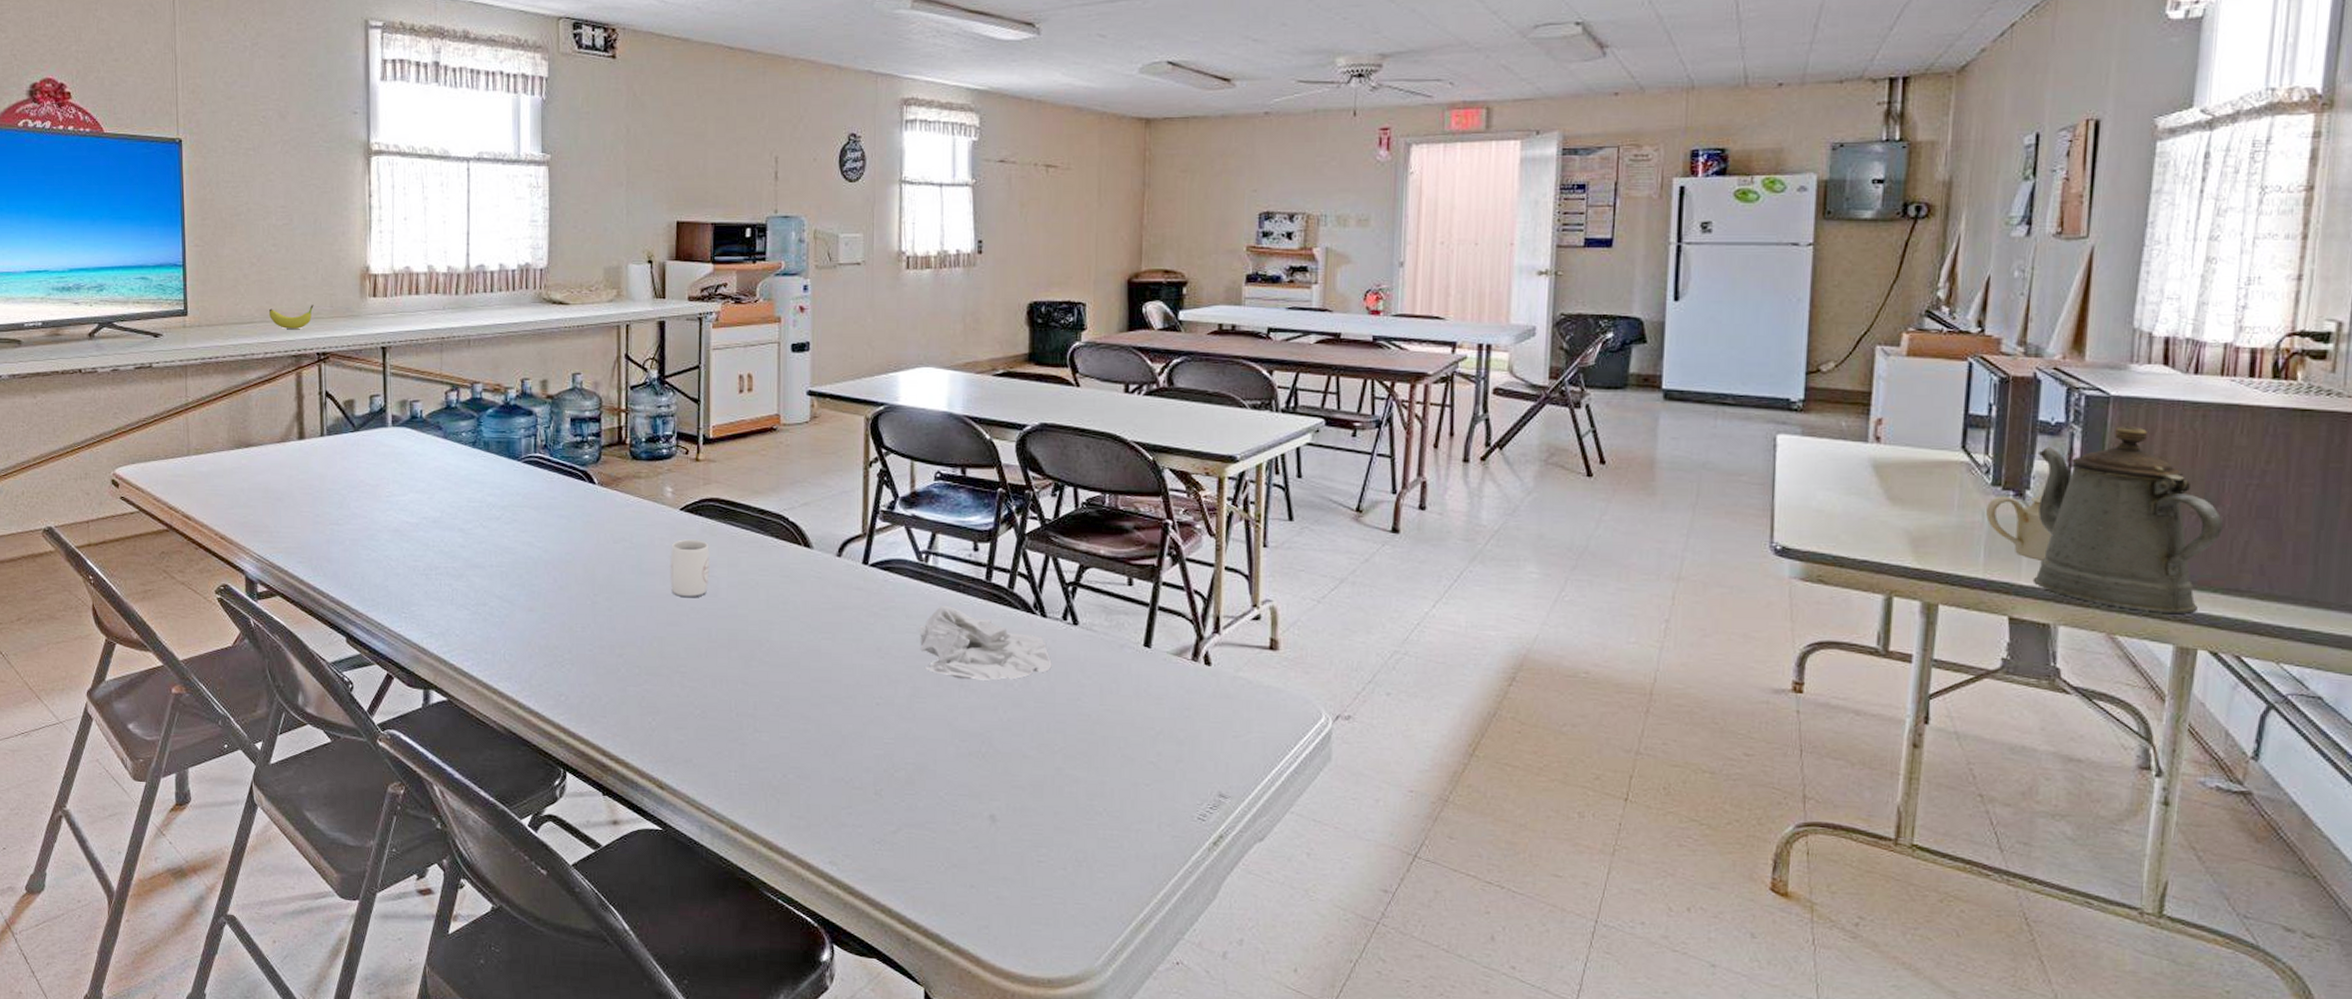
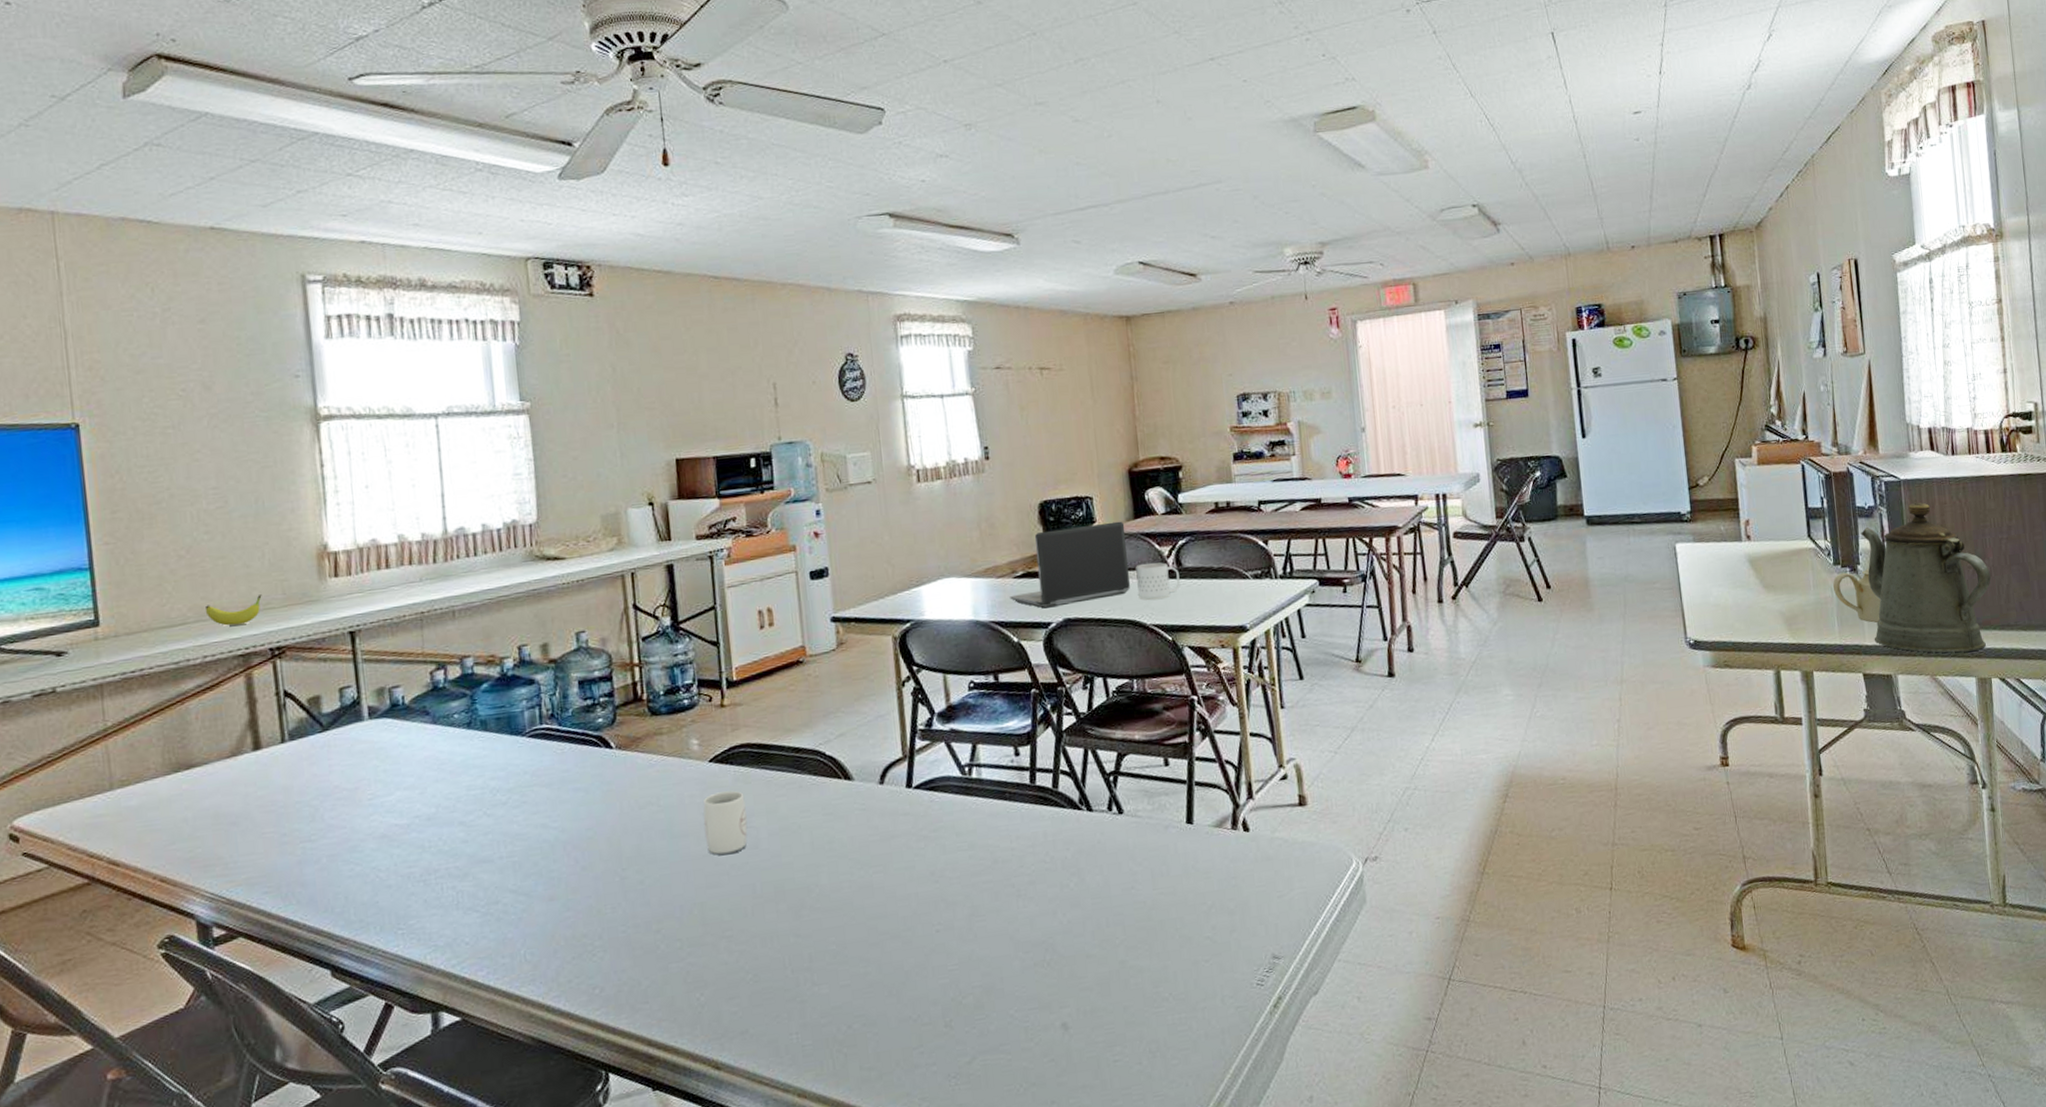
tissue: present [919,605,1052,680] -> none [970,815,1104,889]
laptop computer: none [987,331,1117,410] -> present [1010,521,1130,609]
mug: none [1122,379,1169,417] -> present [1136,562,1180,601]

